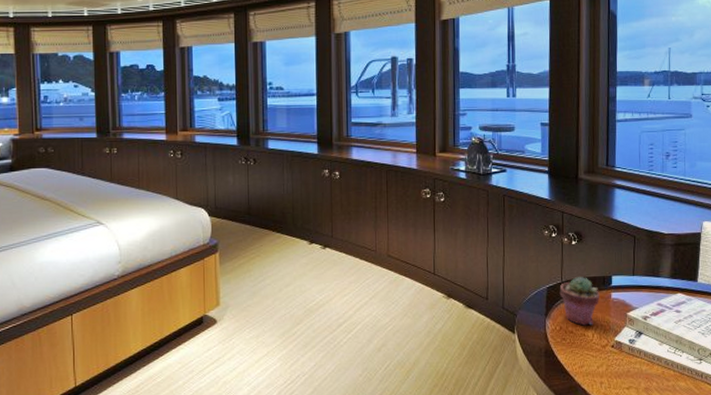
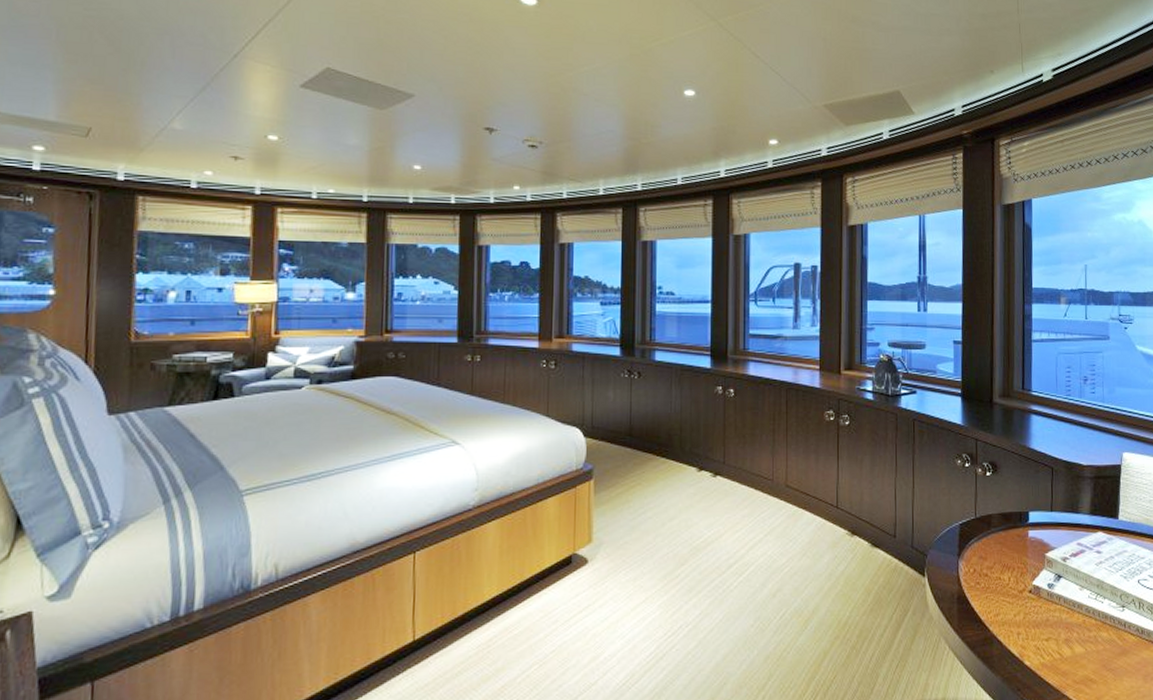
potted succulent: present [559,277,600,326] -> none [973,512,1016,568]

